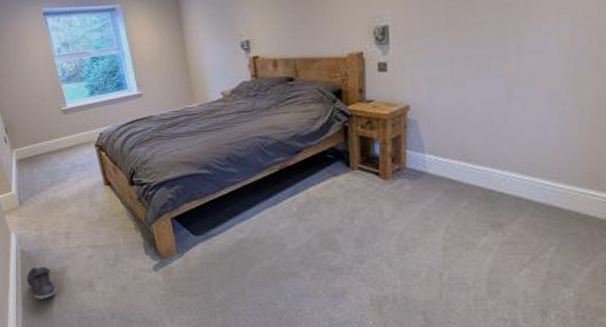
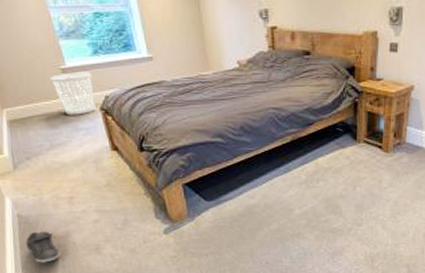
waste basket: none [53,111,91,153] -> present [50,72,96,115]

